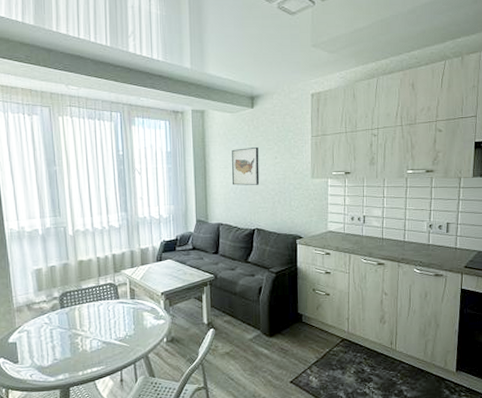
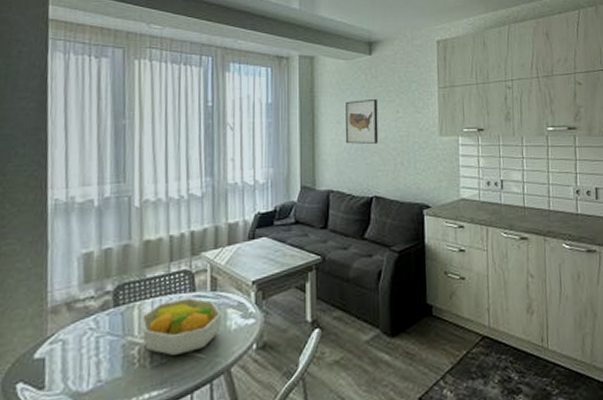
fruit bowl: none [80,304,139,344] -> present [140,298,221,355]

